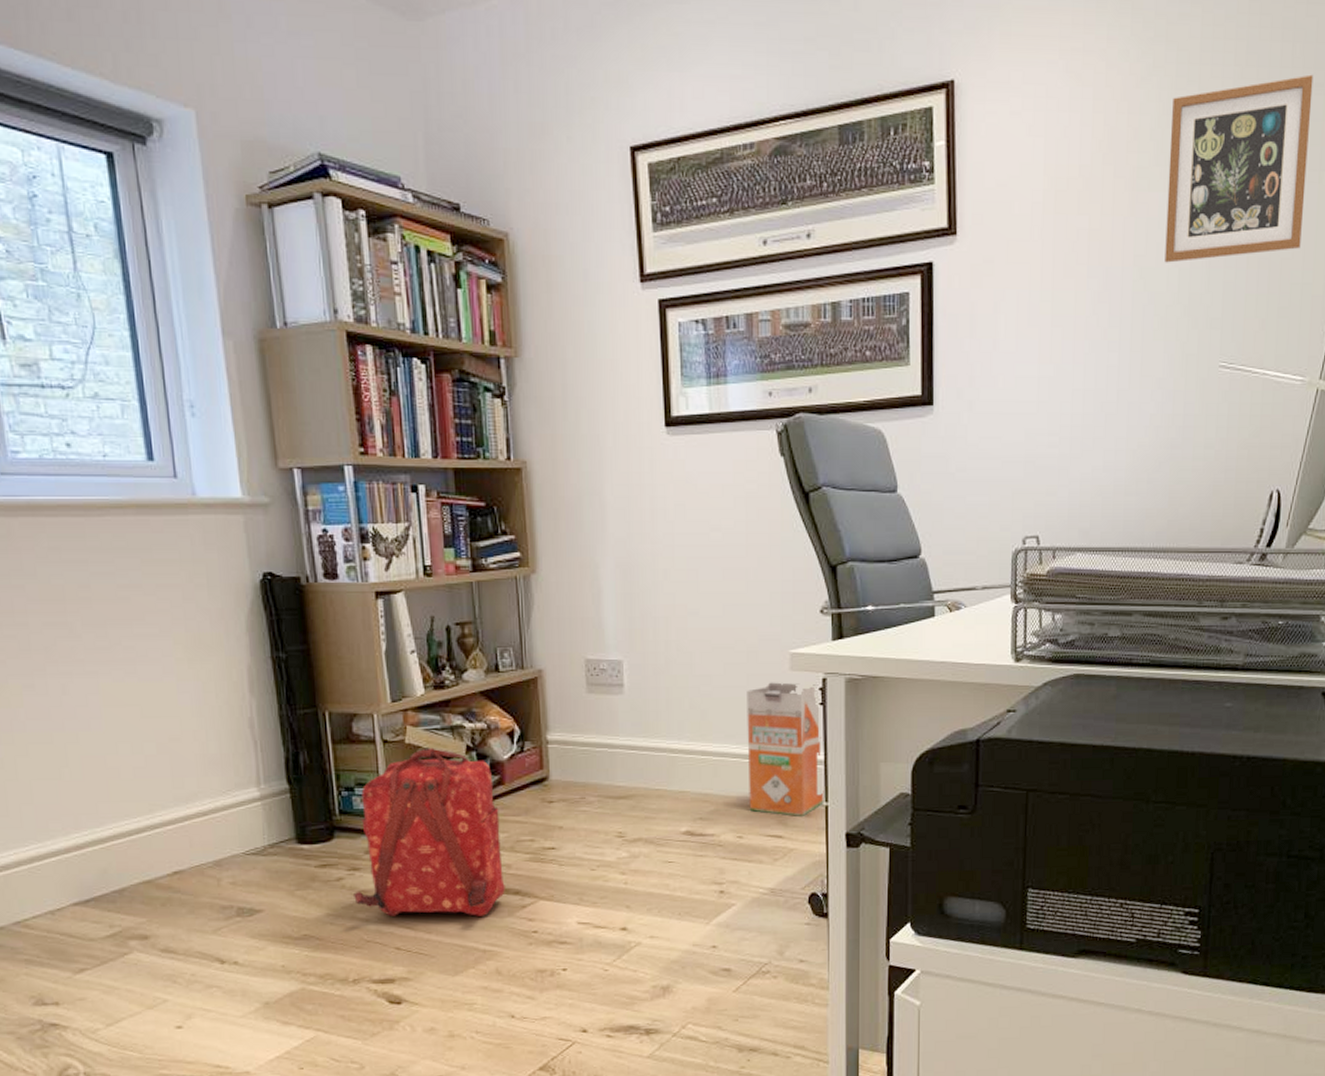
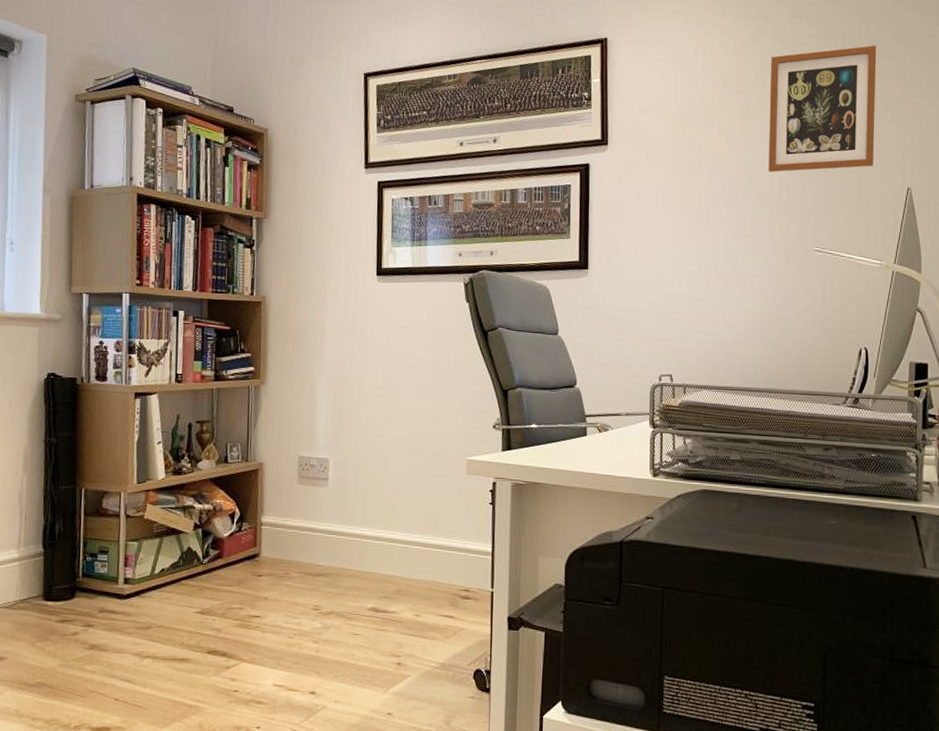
backpack: present [354,747,505,916] -> none [85,523,216,674]
waste bin: present [747,682,824,816] -> none [426,483,491,600]

